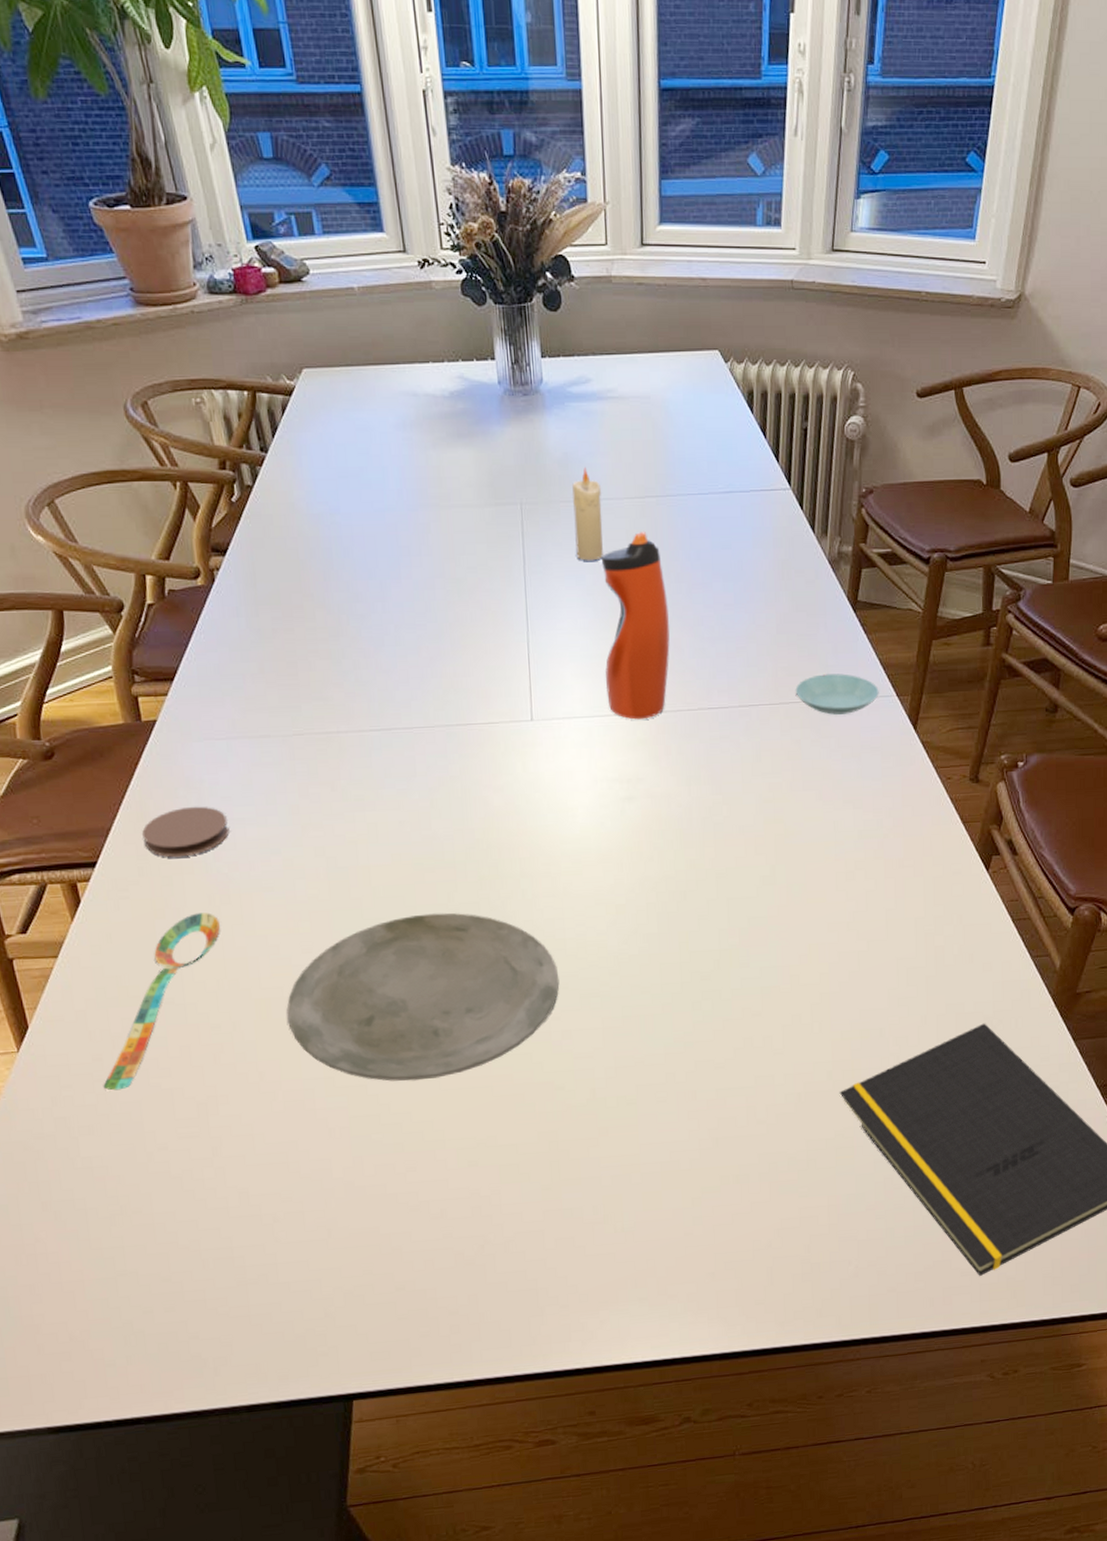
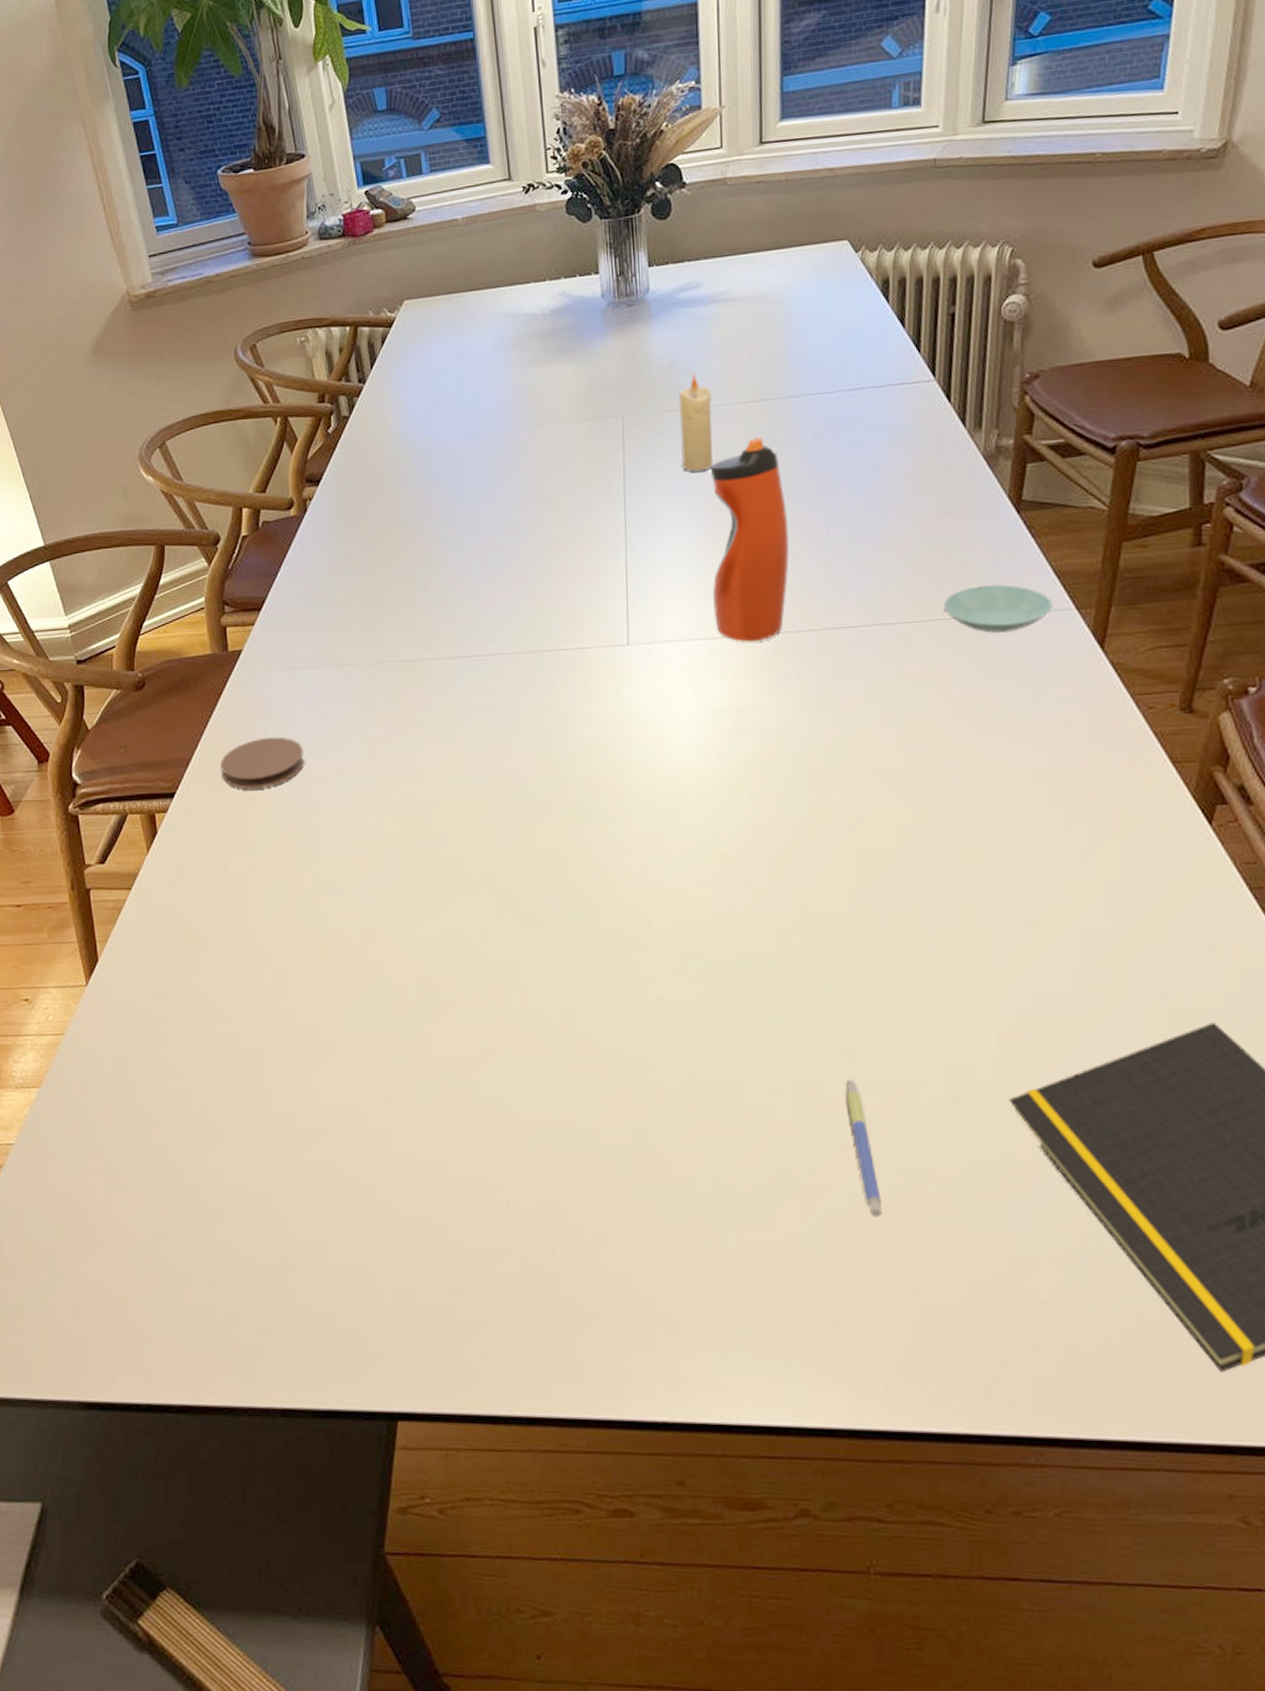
spoon: present [103,912,220,1091] -> none [163,848,289,1033]
plate: present [286,913,560,1082] -> none [351,856,653,1046]
pen: none [717,1086,745,1192] -> present [846,1079,882,1218]

